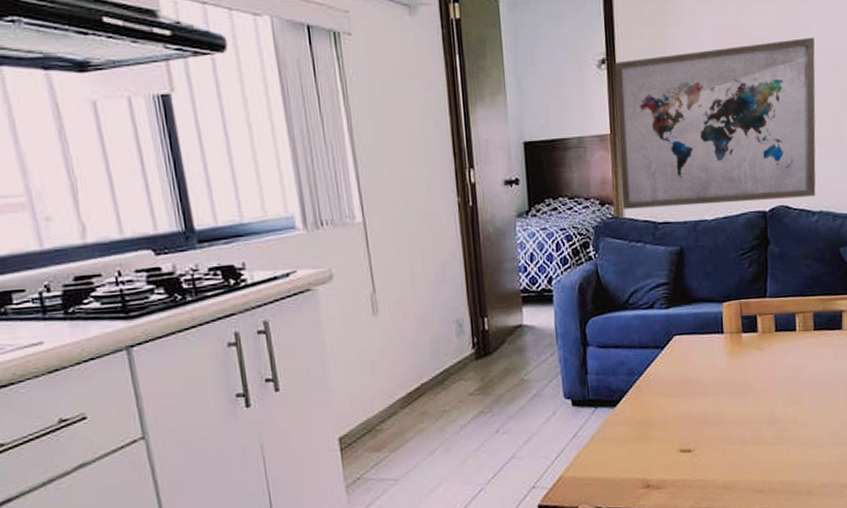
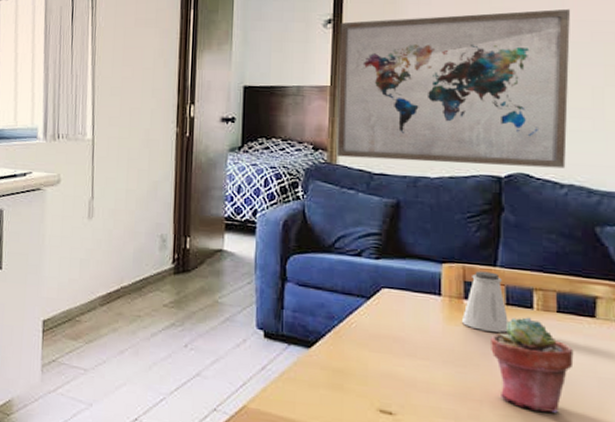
saltshaker: none [741,303,778,359] -> present [461,271,508,333]
potted succulent: none [765,339,827,420] -> present [491,317,574,413]

